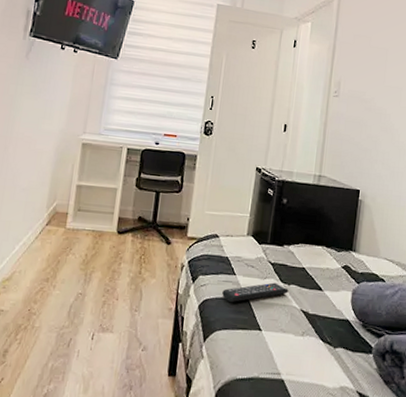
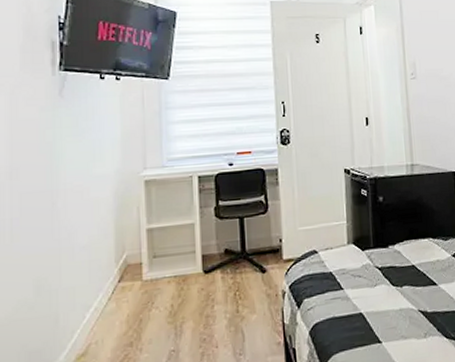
remote control: present [222,282,289,303] -> none [332,287,402,321]

